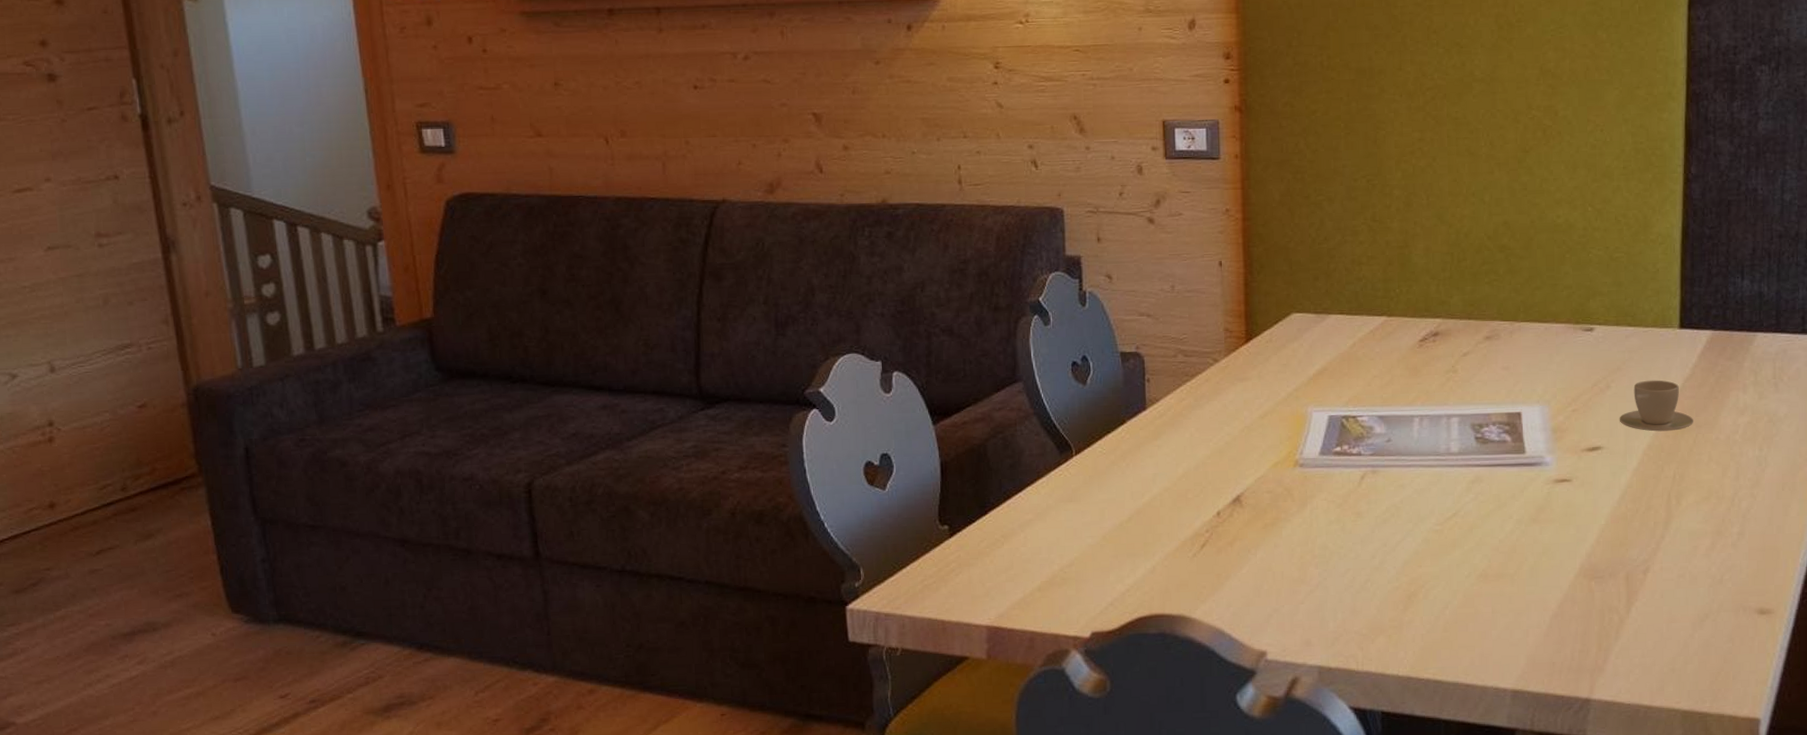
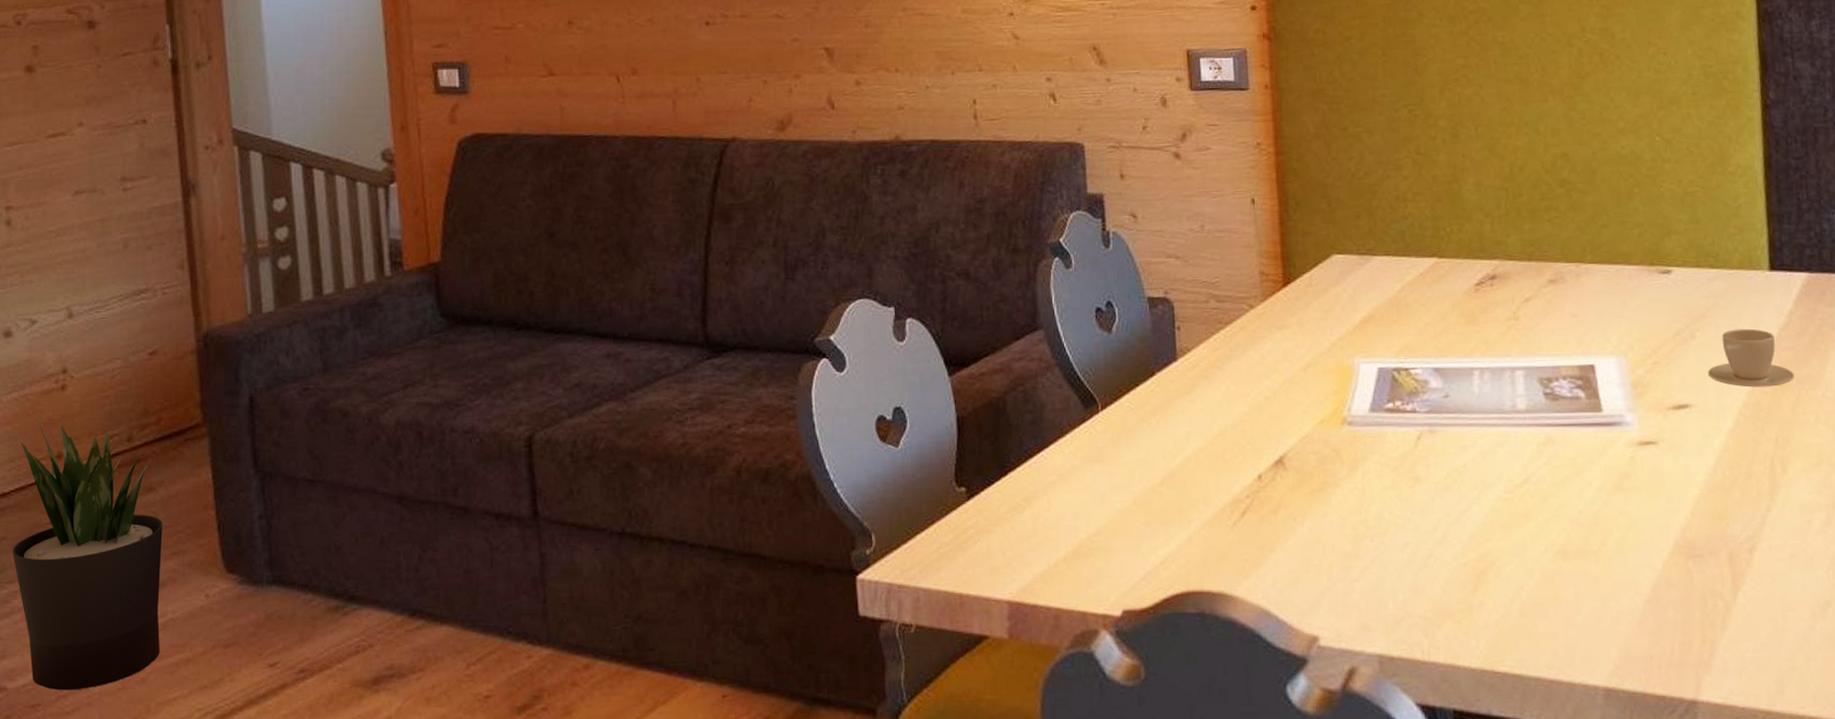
planter: none [10,469,170,724] -> present [12,418,163,691]

